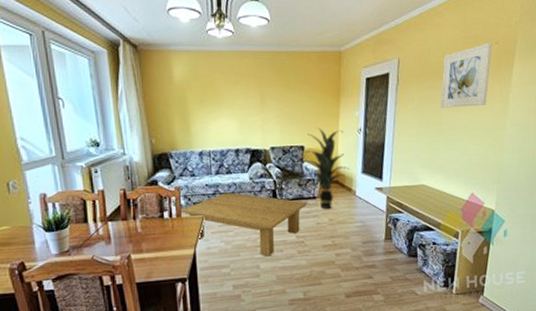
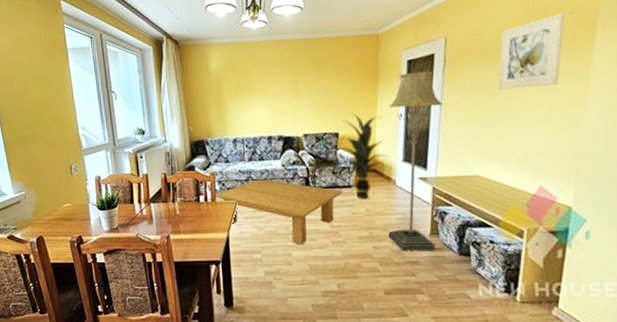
floor lamp: none [349,89,396,256] -> present [388,71,442,250]

